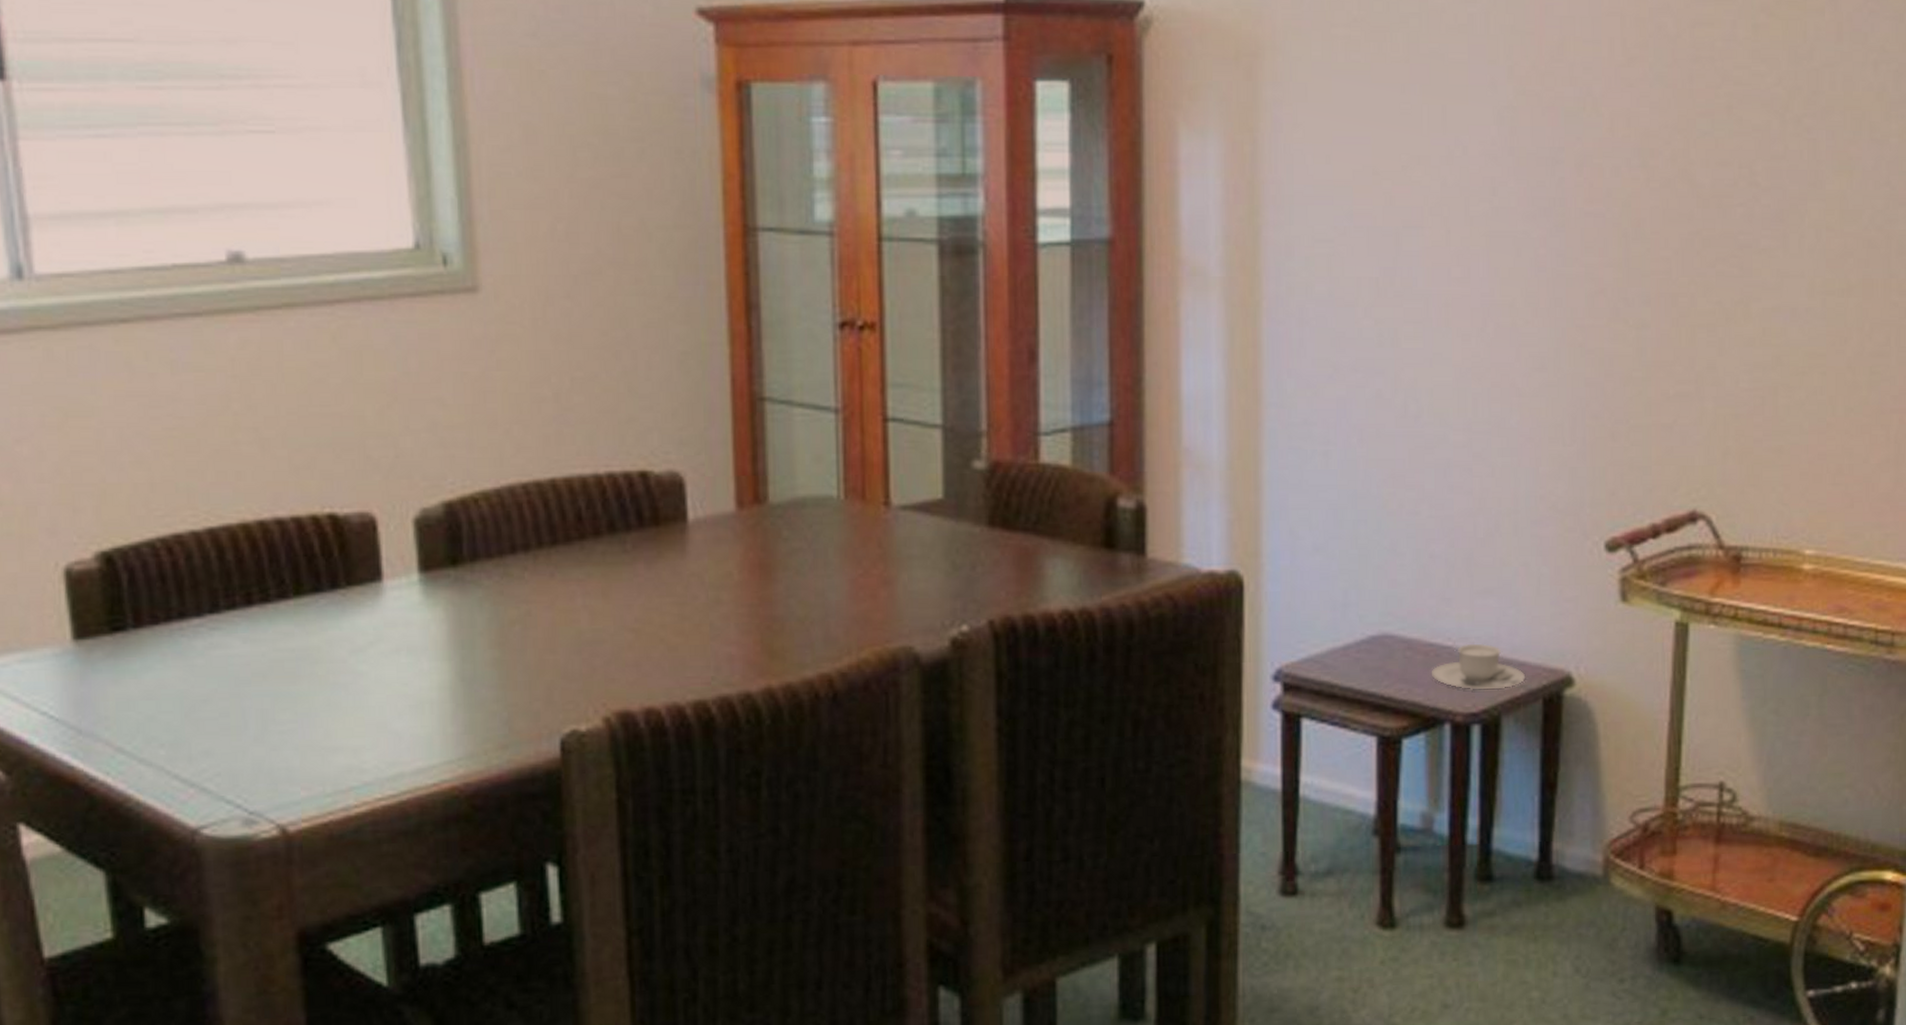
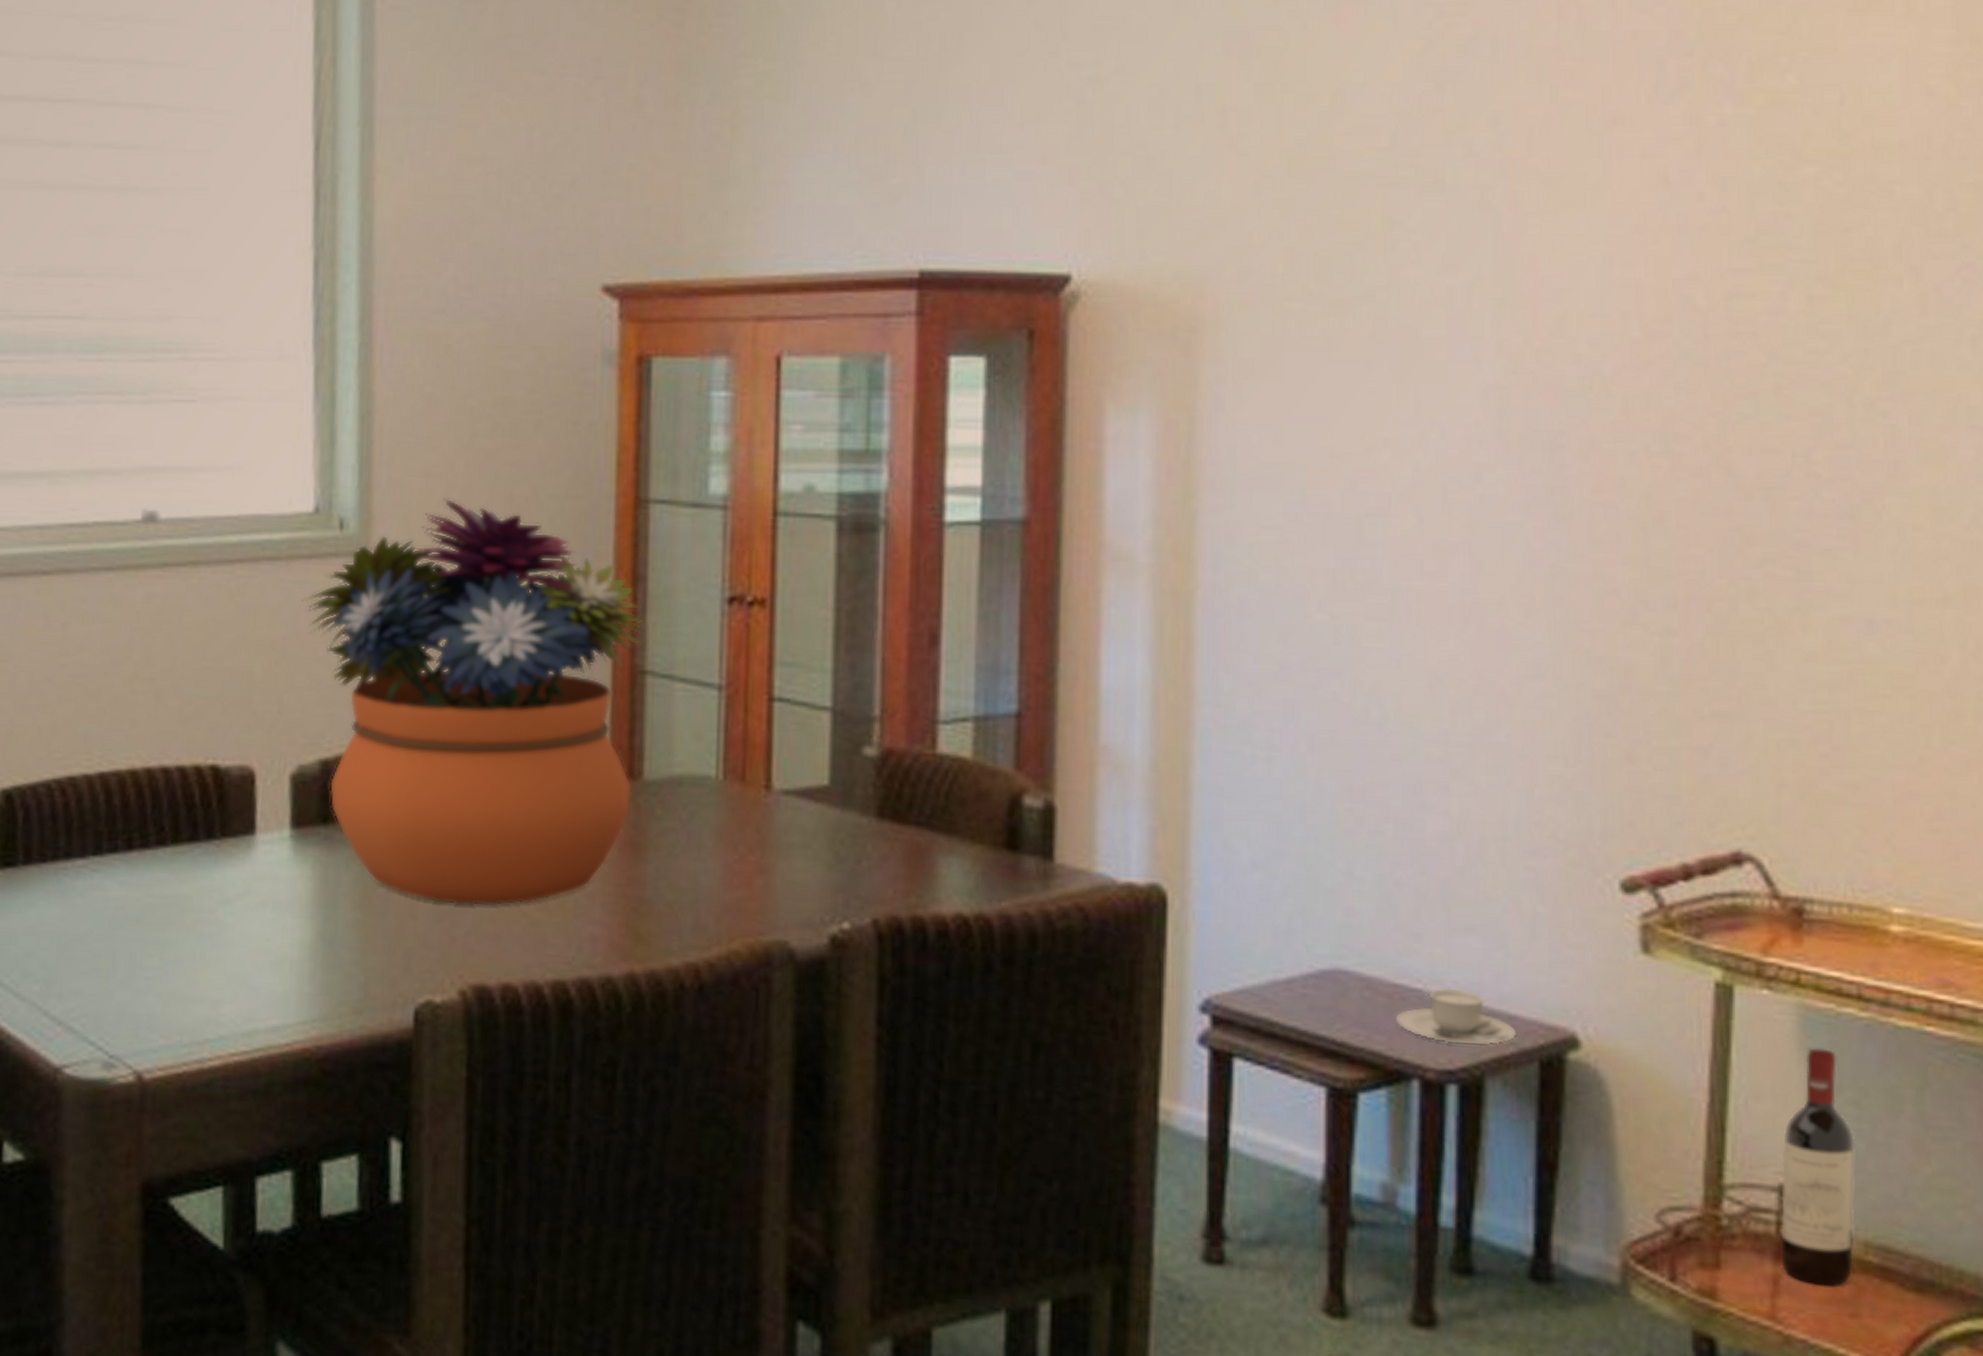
flower arrangement: none [409,230,759,636] -> present [302,498,643,906]
wine bottle: none [1720,669,1774,859] -> present [1780,1048,1856,1286]

